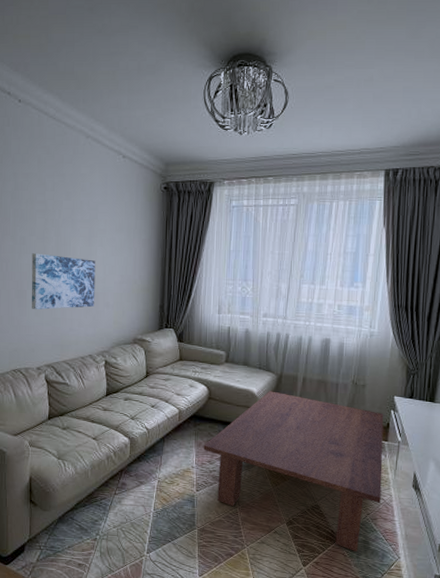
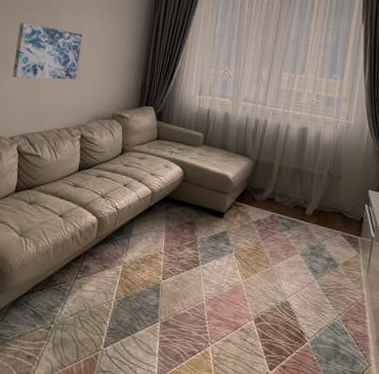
coffee table: present [203,391,384,552] -> none [173,176,358,356]

